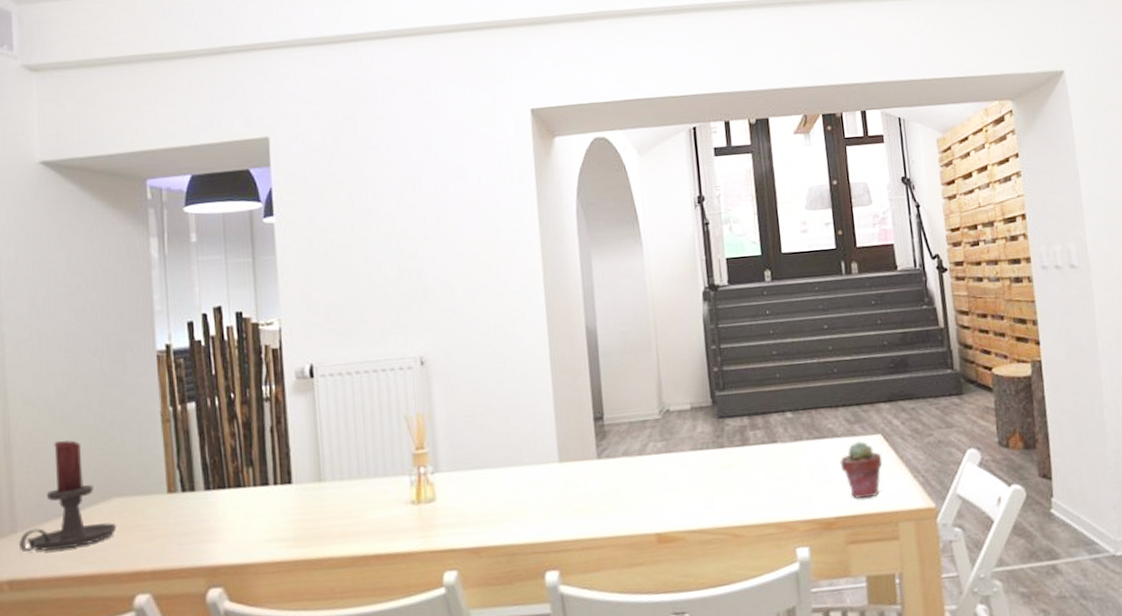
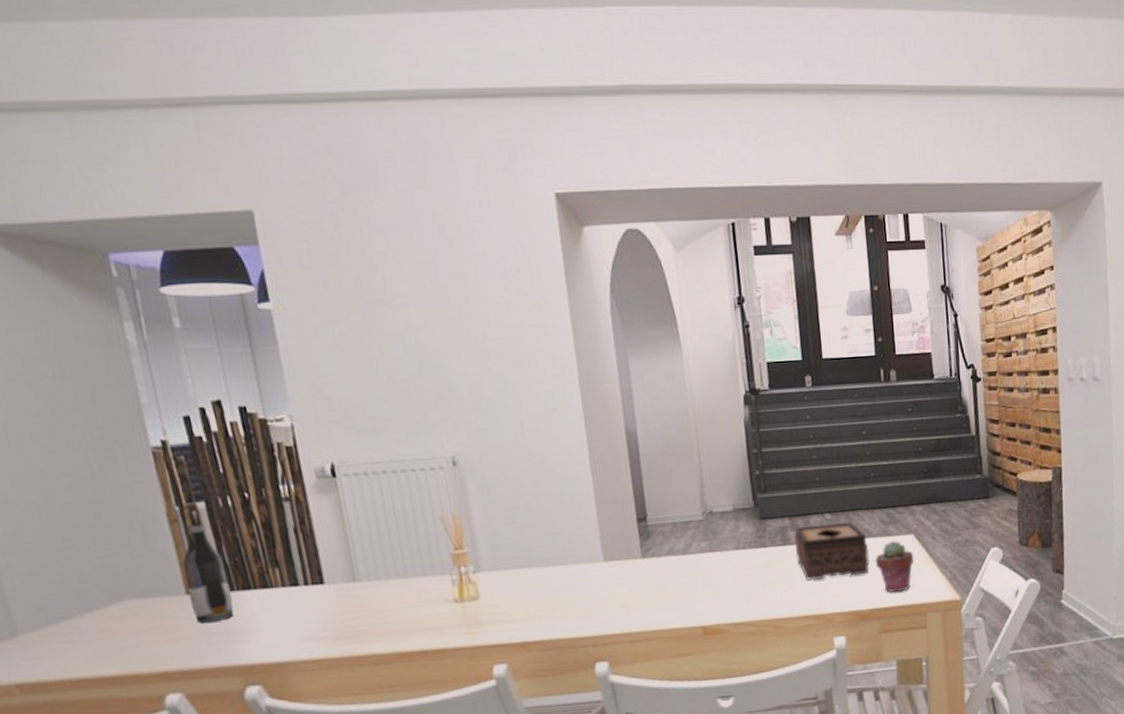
candle holder: present [19,439,117,552] -> none [22,540,134,655]
wine bottle: none [168,402,208,522] -> present [182,502,234,623]
tissue box: none [754,420,834,484] -> present [795,521,870,580]

